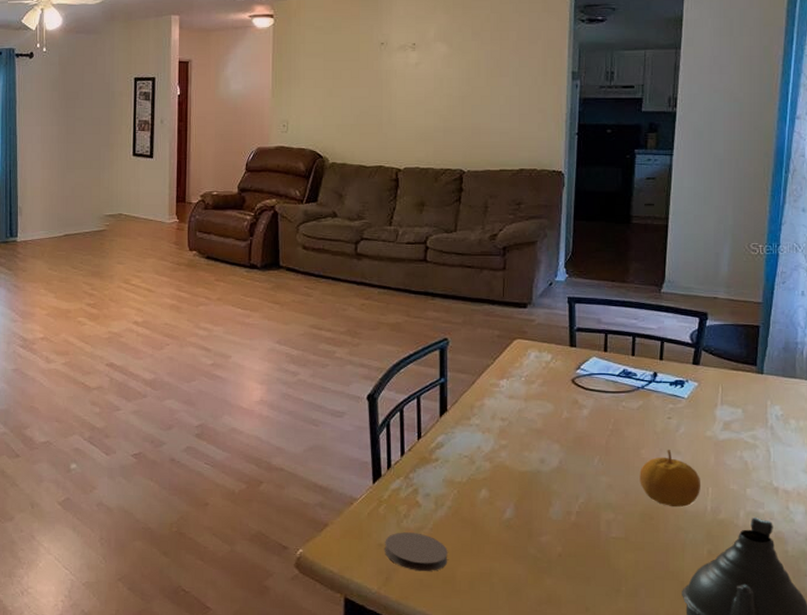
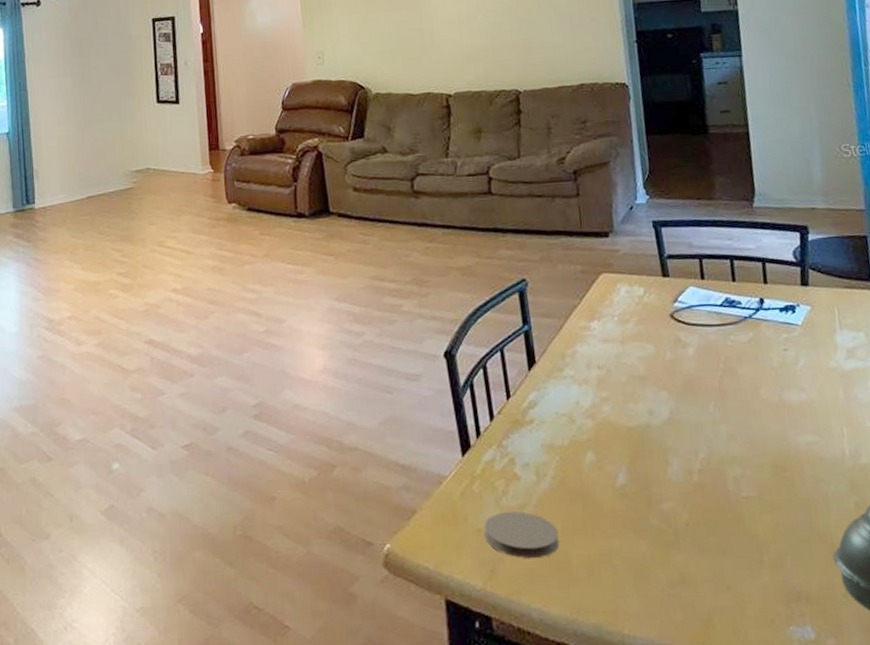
fruit: present [640,450,702,508] -> none [762,387,834,455]

